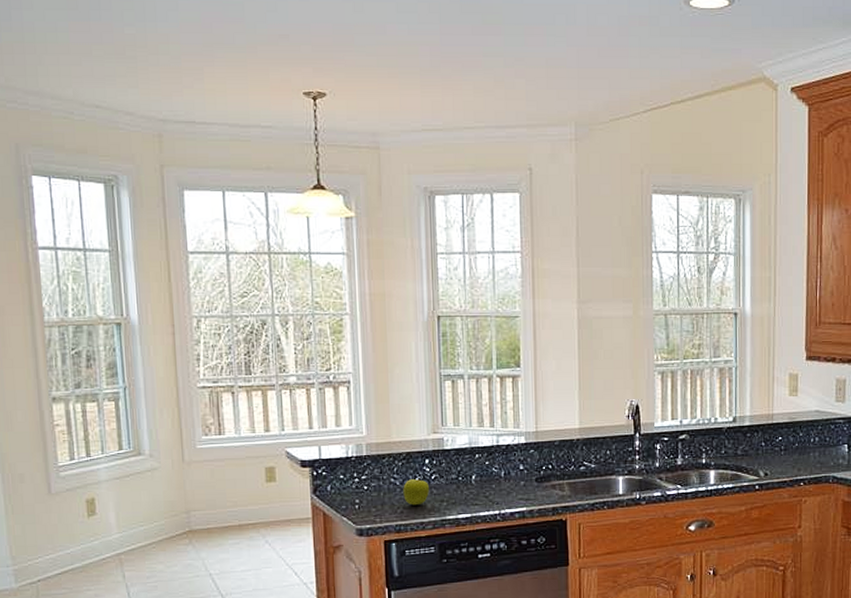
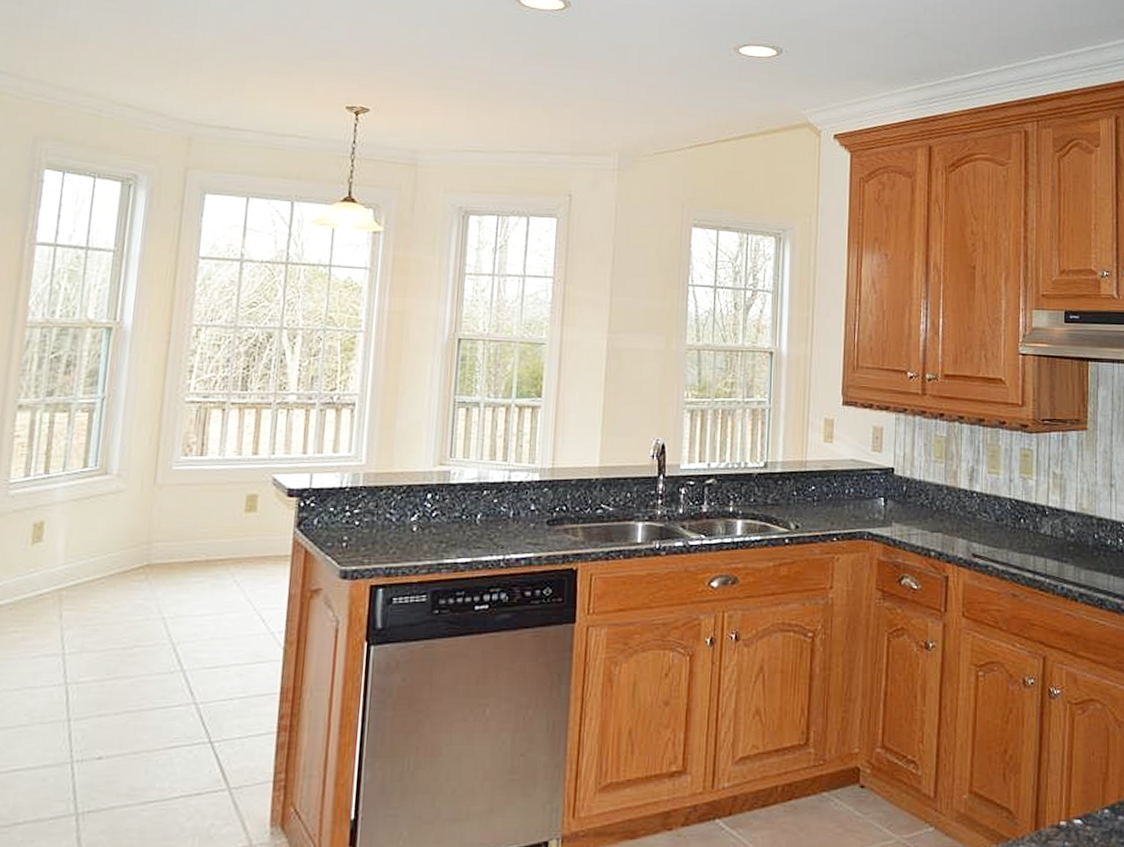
fruit: present [403,478,430,506] -> none [398,514,429,546]

